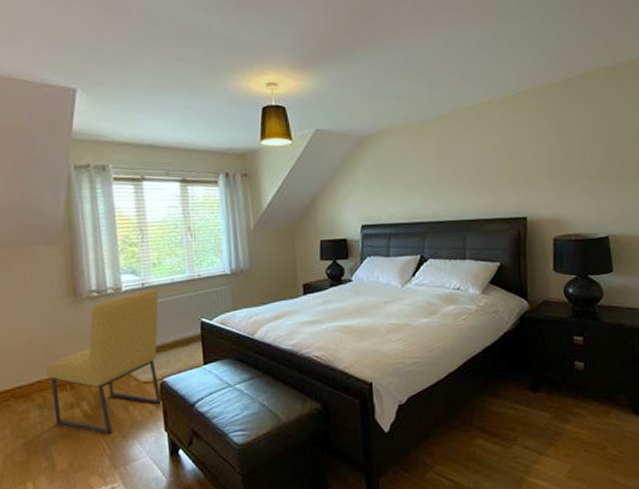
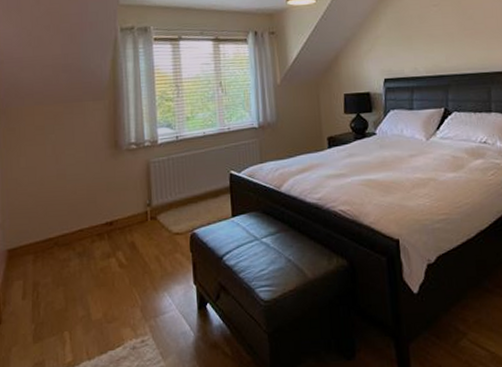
chair: present [45,289,162,435] -> none [87,142,192,286]

